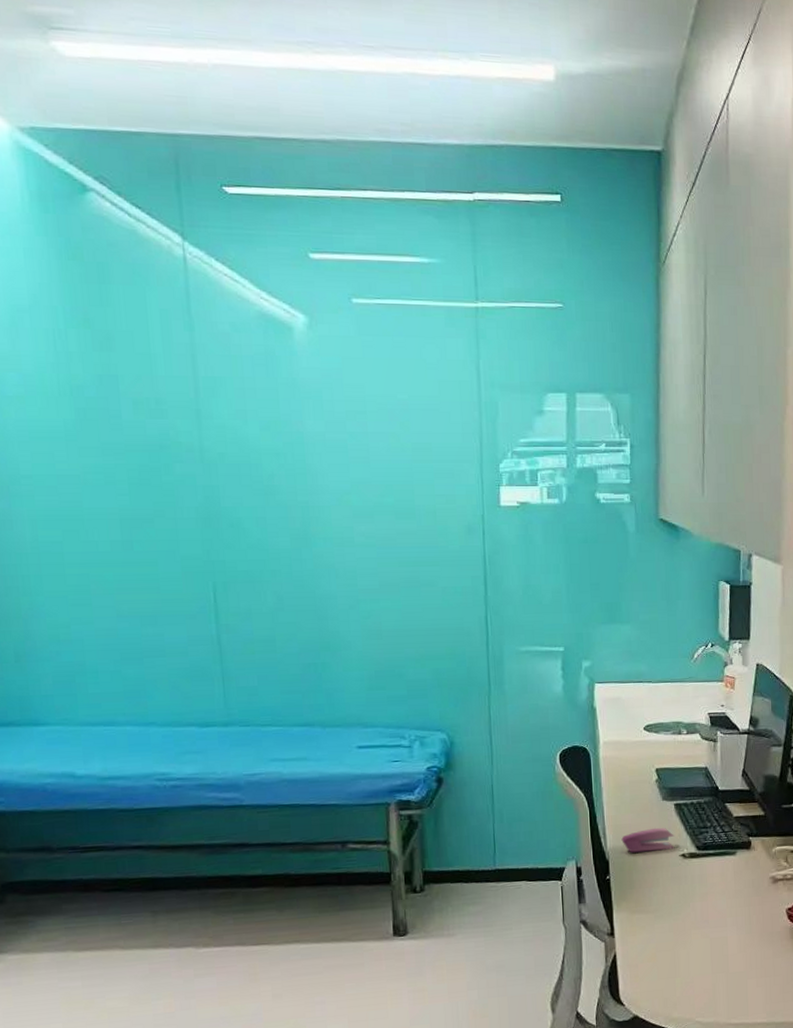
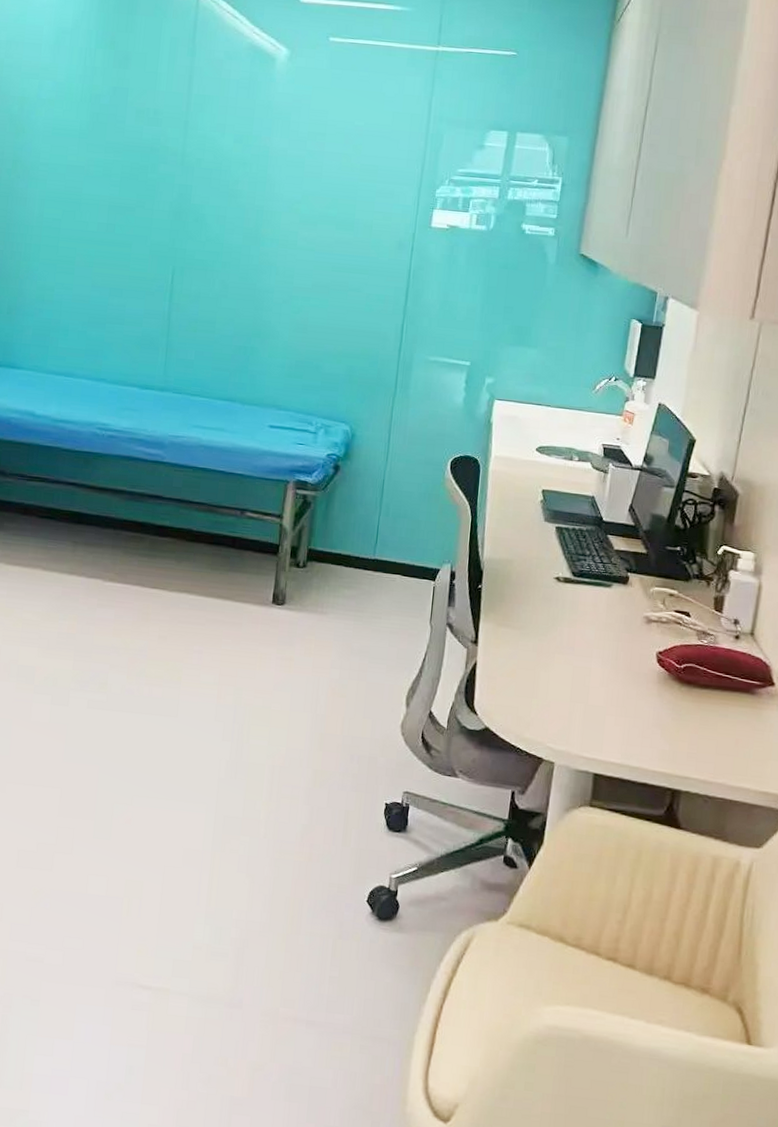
stapler: present [621,827,675,853] -> none [498,546,552,571]

